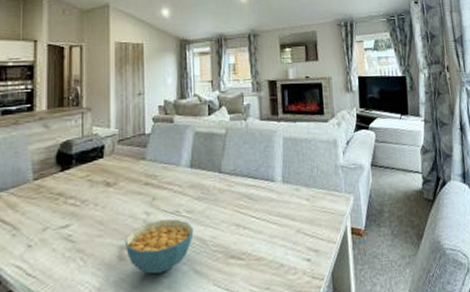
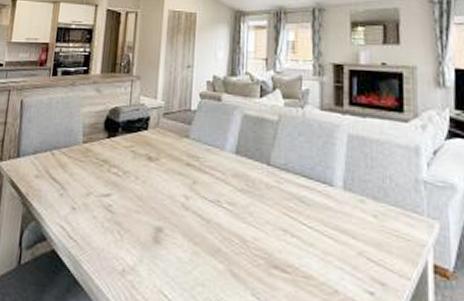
cereal bowl: present [124,219,194,274] -> none [161,207,234,267]

